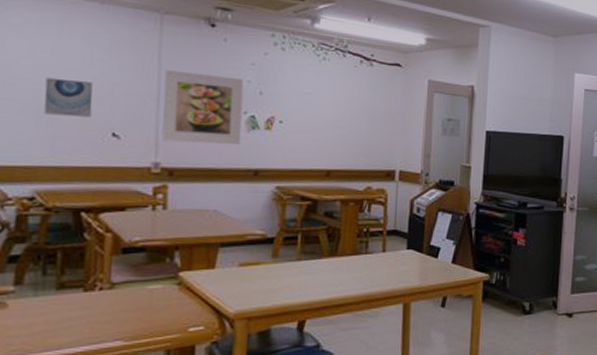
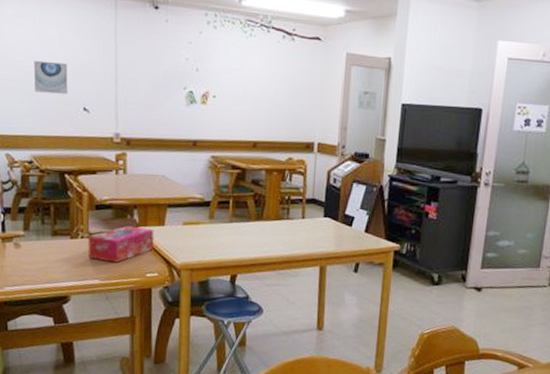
tissue box: none [107,271,201,317] -> present [88,225,154,263]
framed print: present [161,70,244,146] -> none [120,51,183,118]

